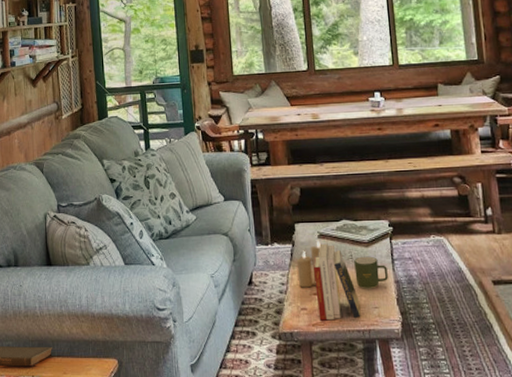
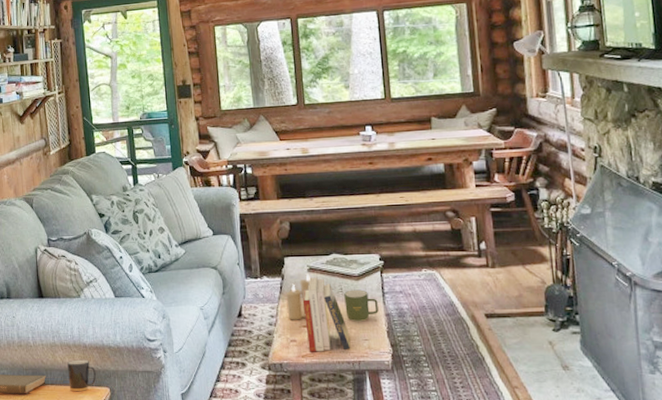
mug: none [75,330,105,364] -> present [67,359,97,392]

